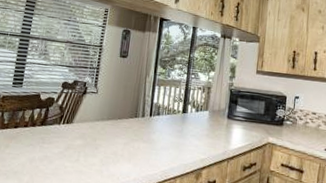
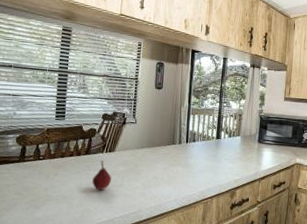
fruit: none [46,132,68,166] -> present [92,160,112,190]

